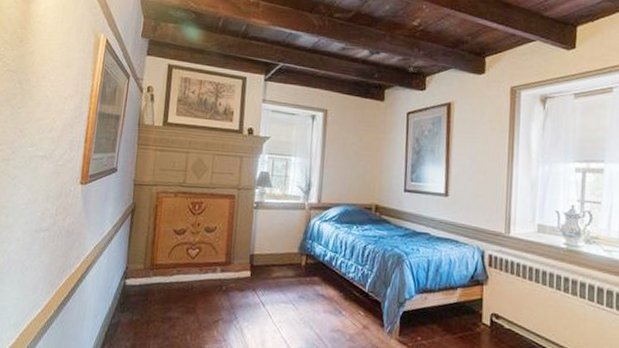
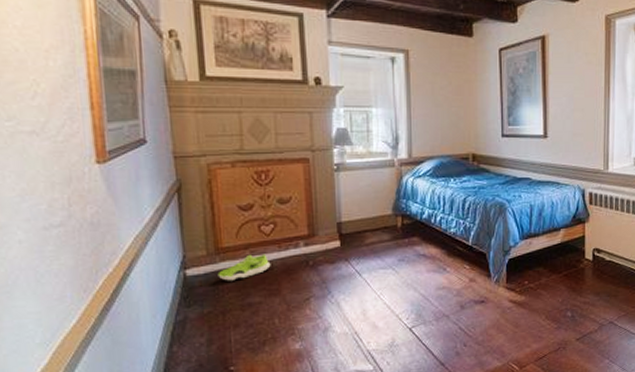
shoe: none [149,273,192,295] -> present [217,254,271,281]

